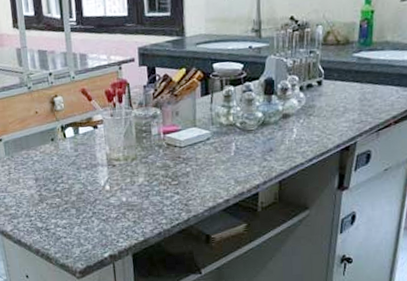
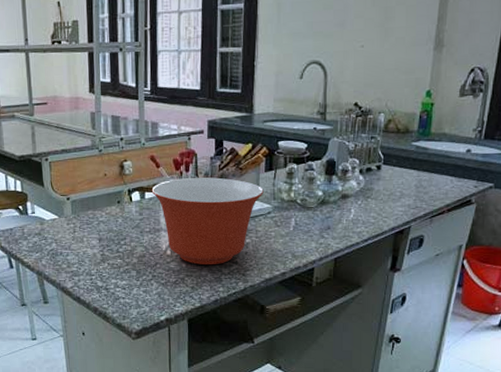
mixing bowl: none [85,106,201,198] -> present [151,177,264,265]

